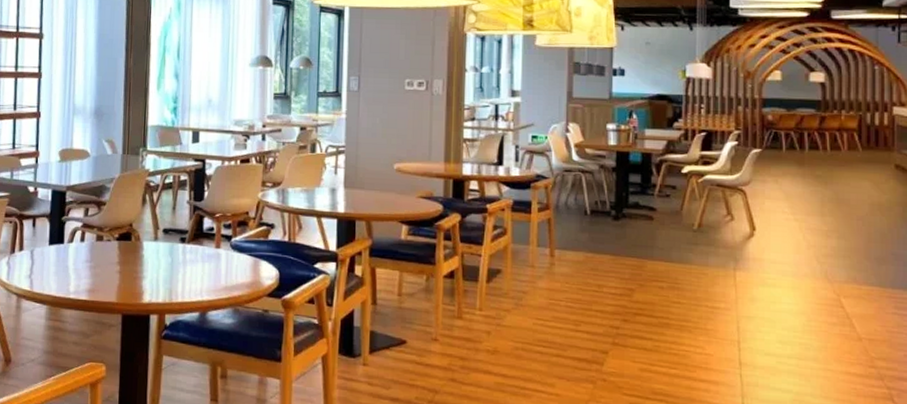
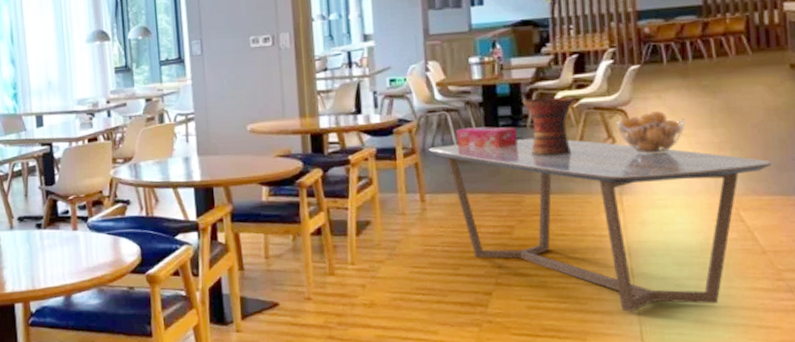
dining table: none [562,204,872,384] -> present [429,138,772,312]
tissue box: none [589,189,644,213] -> present [456,126,518,148]
vase: none [652,169,701,226] -> present [522,97,576,156]
fruit basket: none [736,194,799,236] -> present [616,111,686,155]

